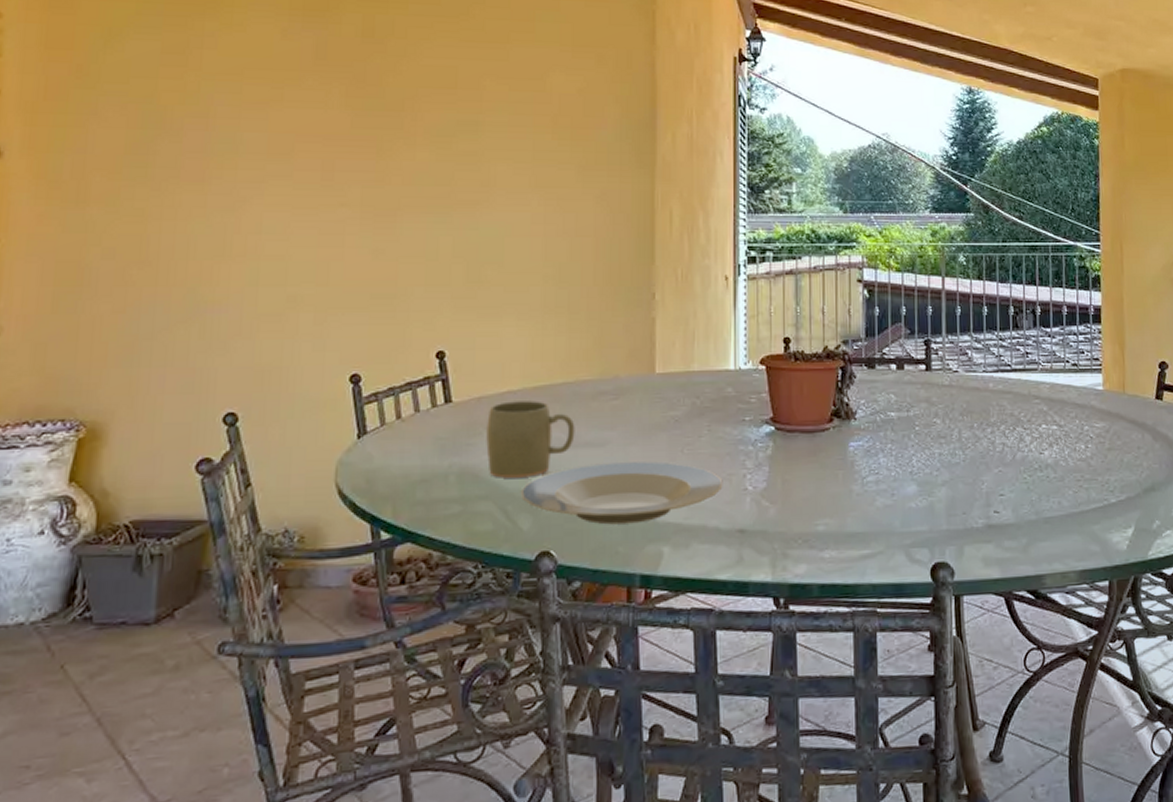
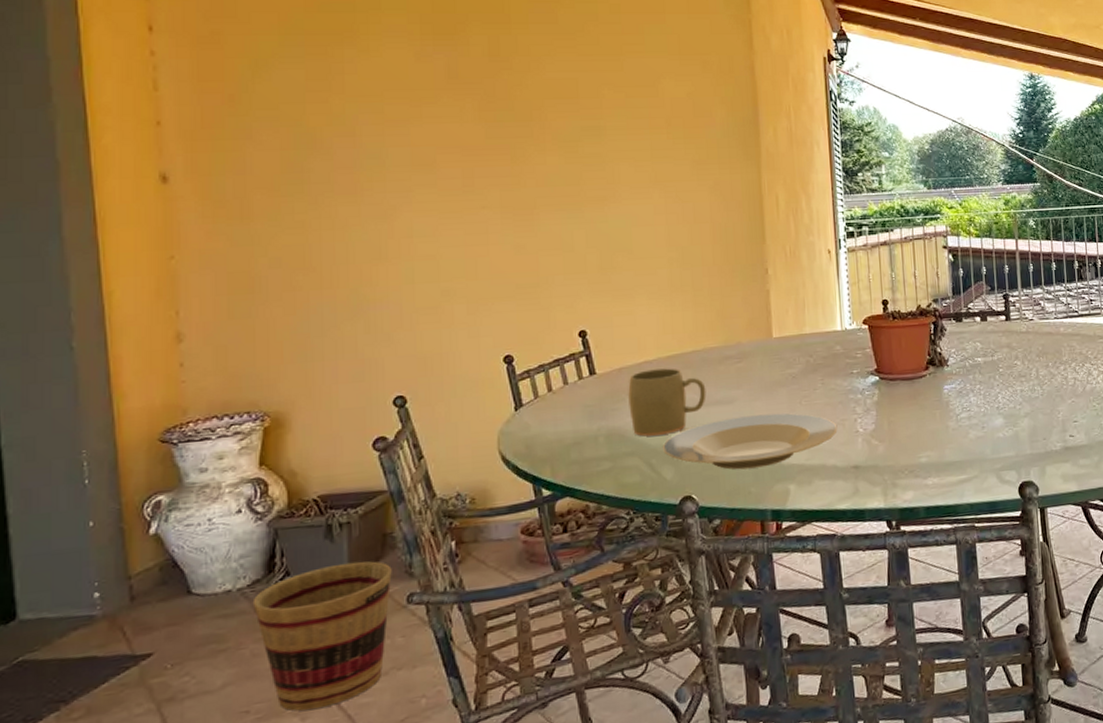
basket: none [45,600,204,772] -> present [252,561,392,712]

